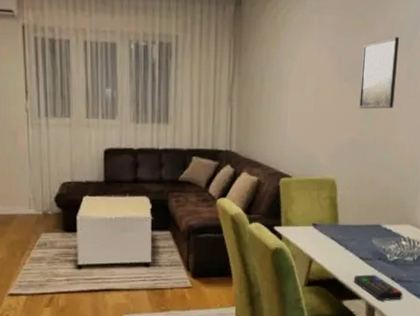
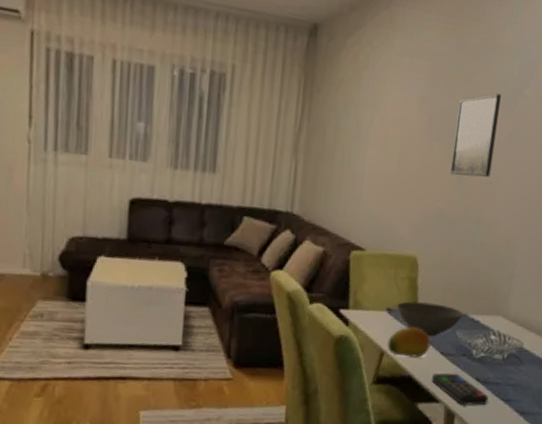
fruit: none [315,238,351,263] -> present [387,327,431,358]
bowl: none [321,217,377,245] -> present [397,301,463,337]

